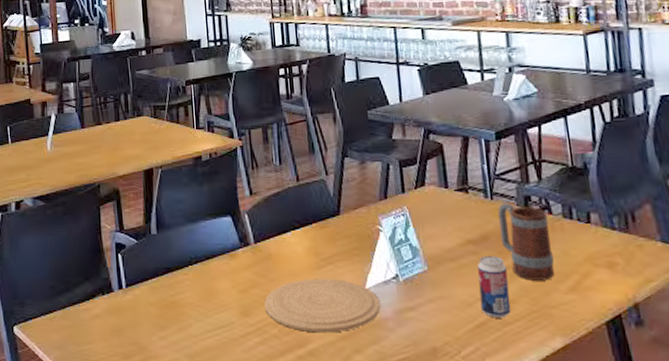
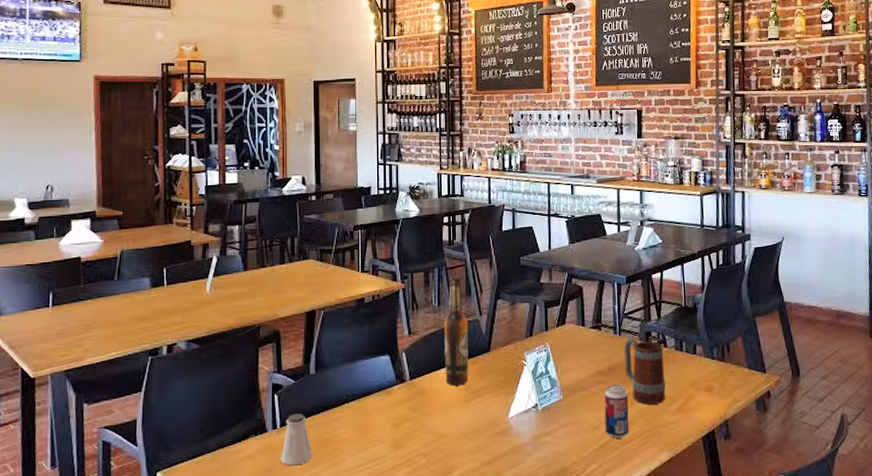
saltshaker: none [128,274,160,328] -> present [281,414,313,466]
plate: present [264,279,381,333] -> none [415,410,521,461]
beer bottle: none [287,132,318,251] -> present [444,276,469,386]

